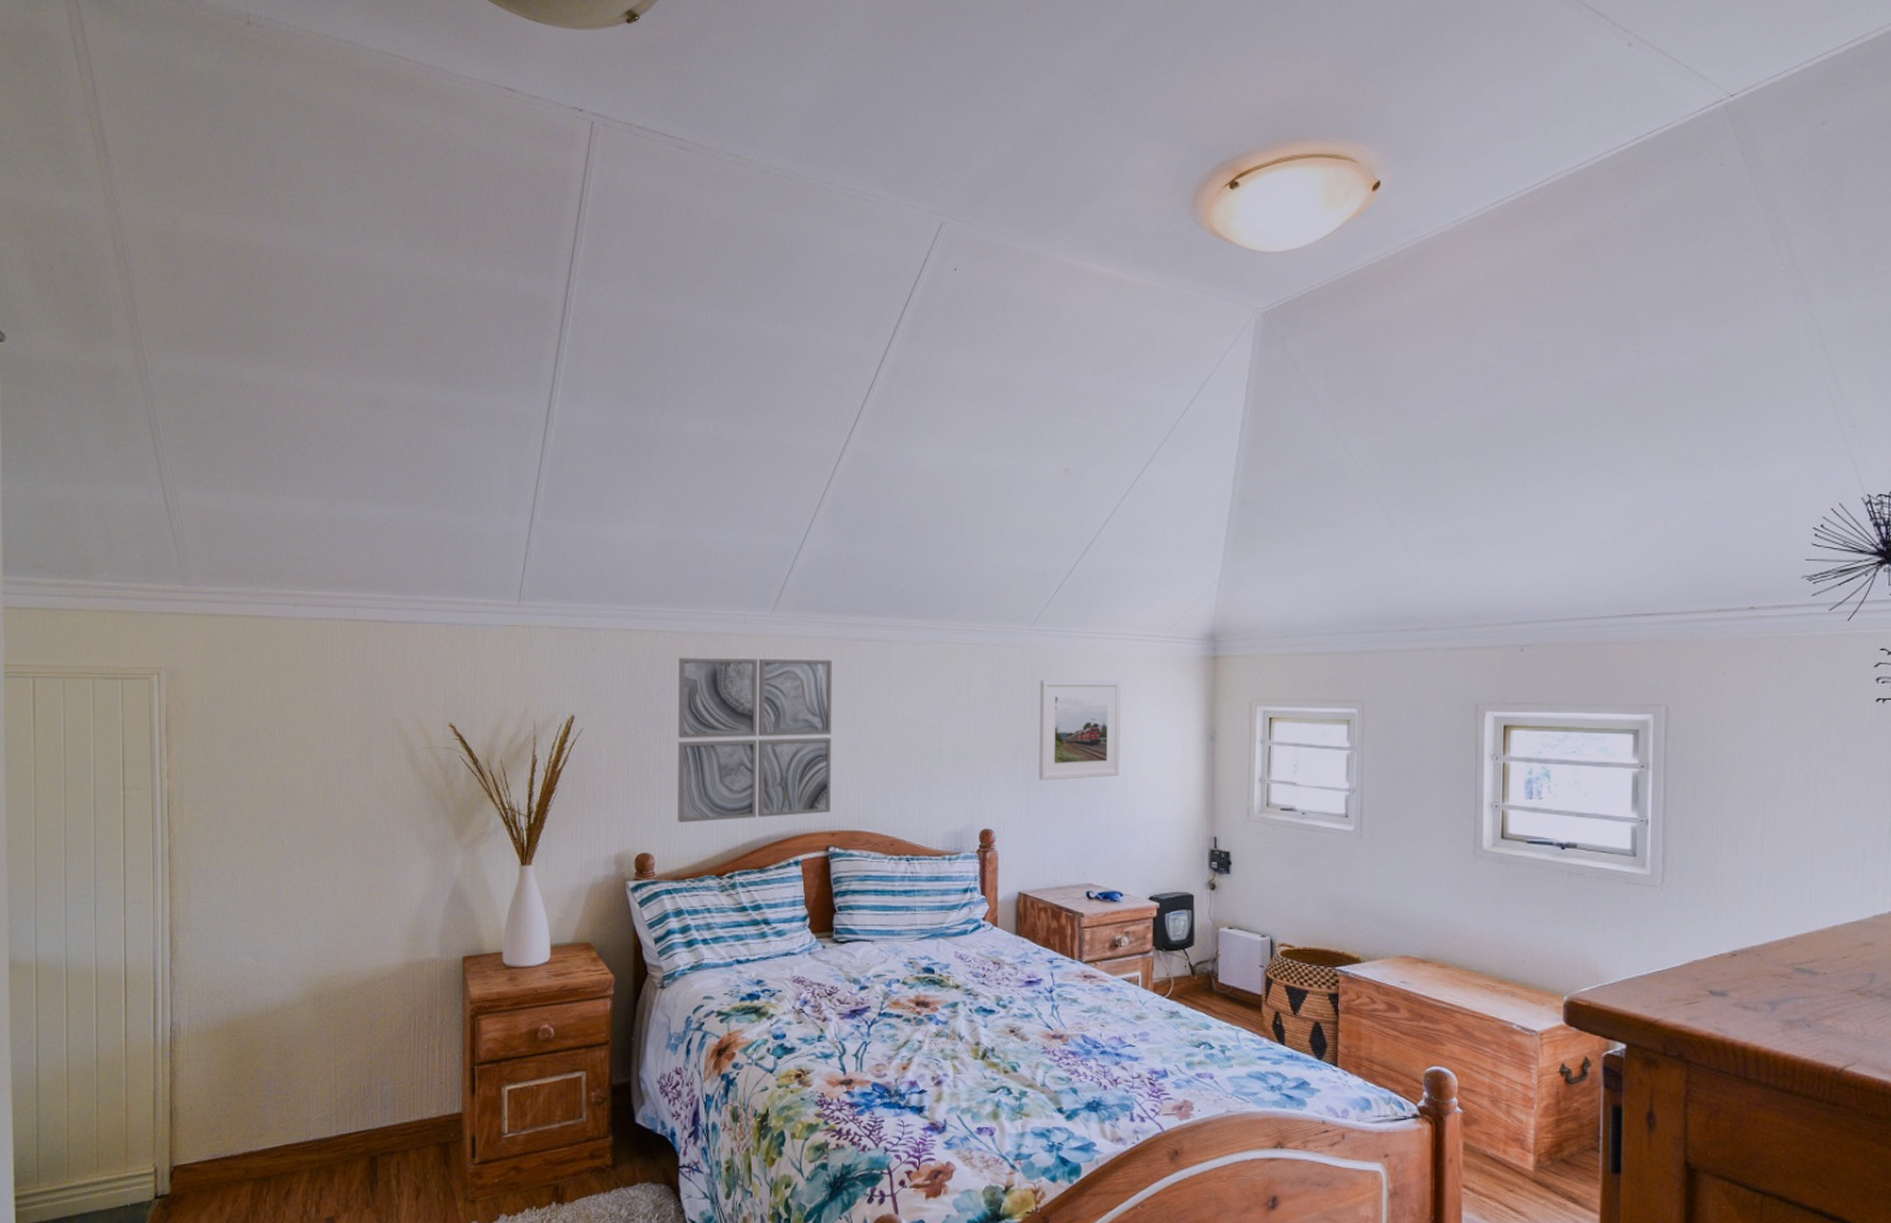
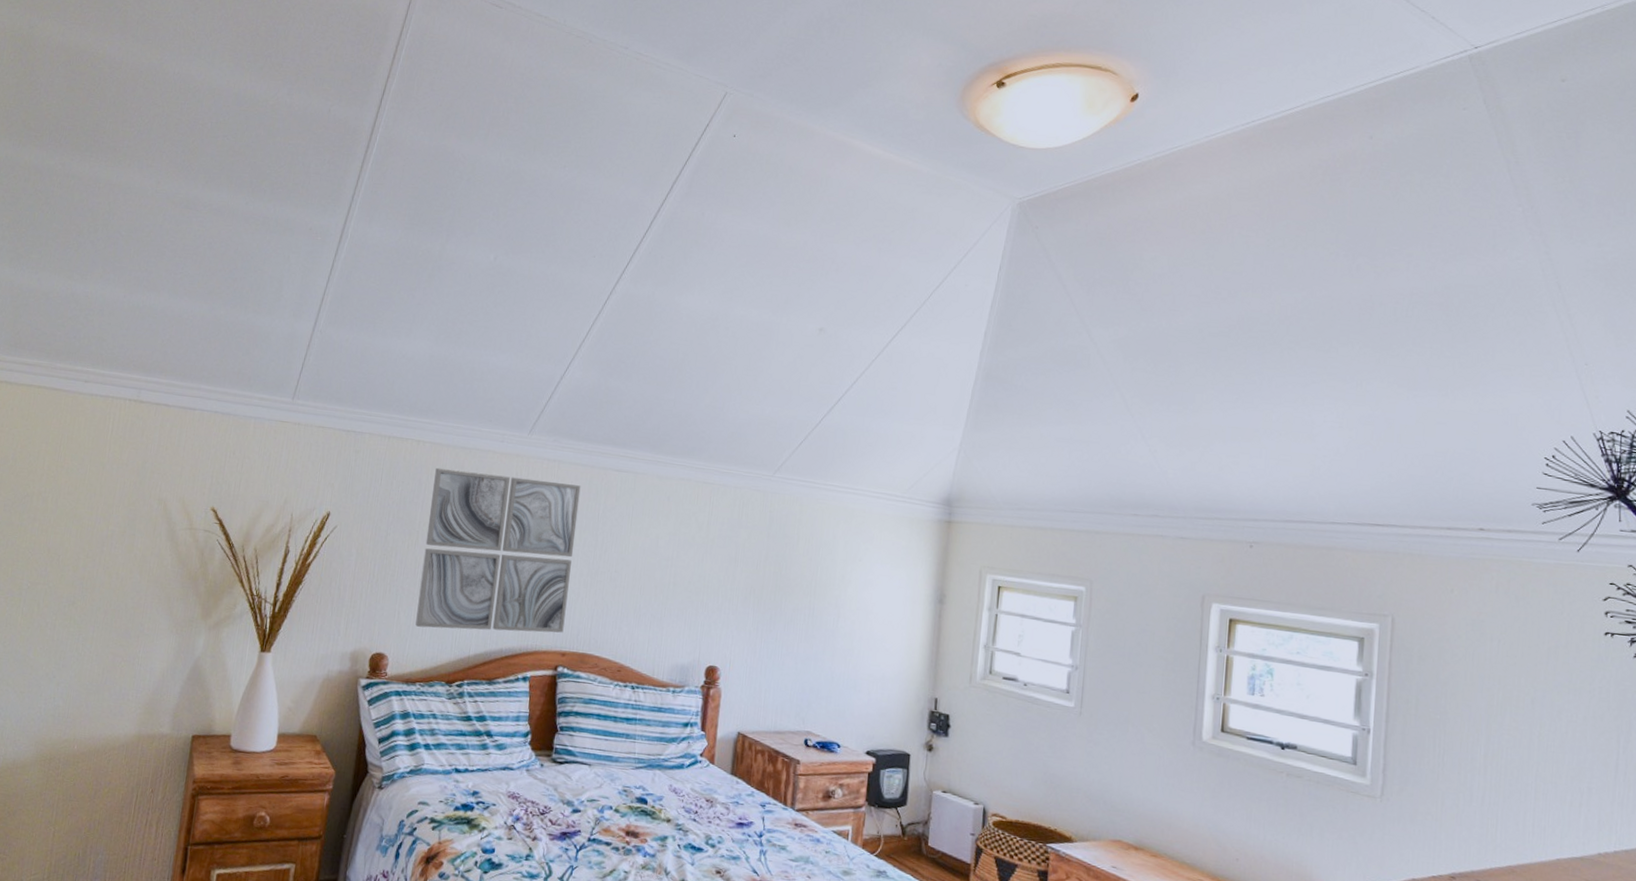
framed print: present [1039,680,1121,780] -> none [768,526,856,628]

